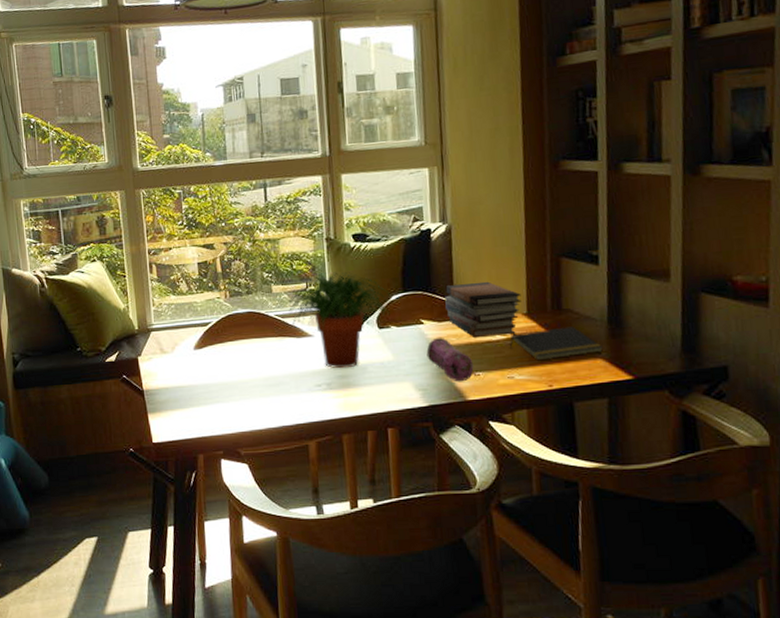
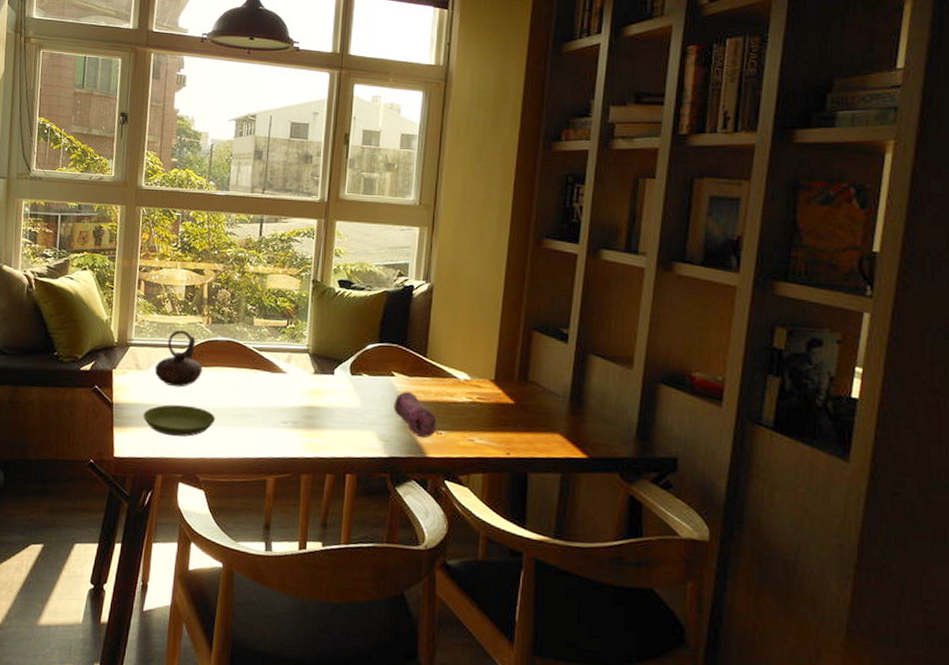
saucer: none [175,382,248,415] -> present [143,405,215,437]
teapot: none [180,307,228,366] -> present [155,329,203,387]
potted plant: present [288,272,393,369] -> none [267,313,369,410]
book stack: present [445,281,522,337] -> none [418,342,491,399]
notepad: present [510,326,603,361] -> none [474,398,562,429]

